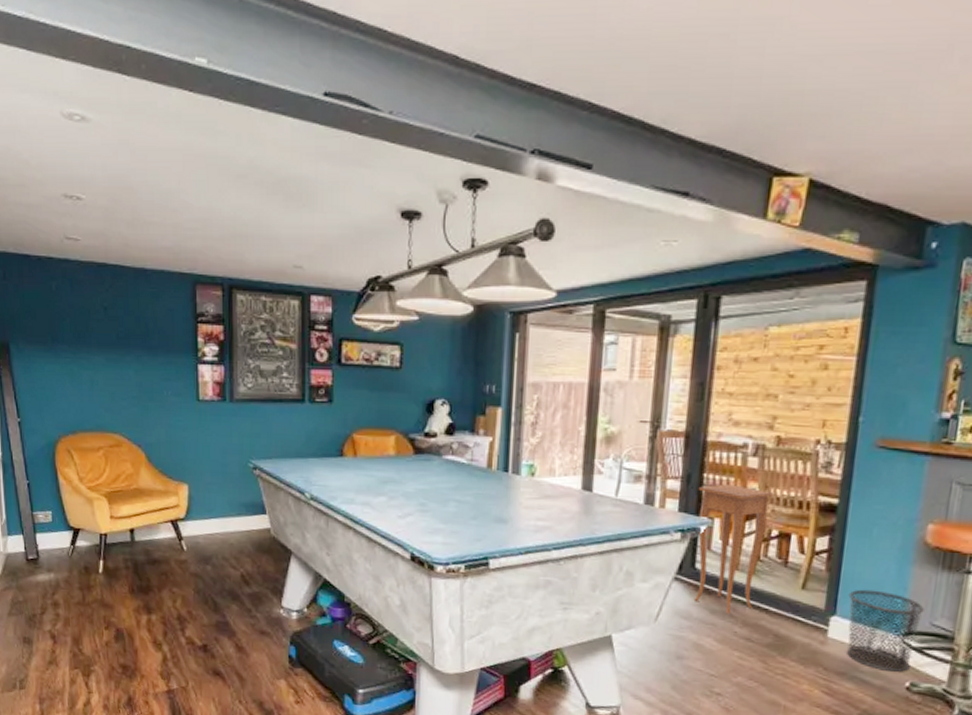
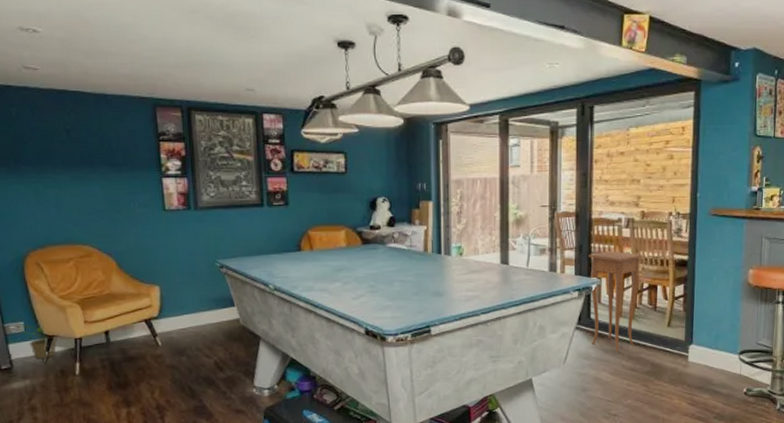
potted plant: none [48,514,83,552] -> present [21,323,57,358]
waste bin: present [846,589,924,672] -> none [700,322,751,382]

